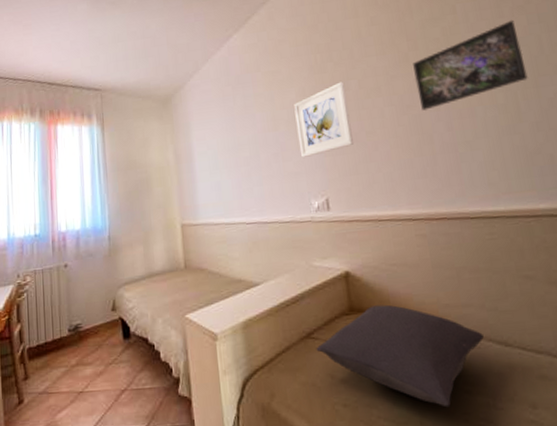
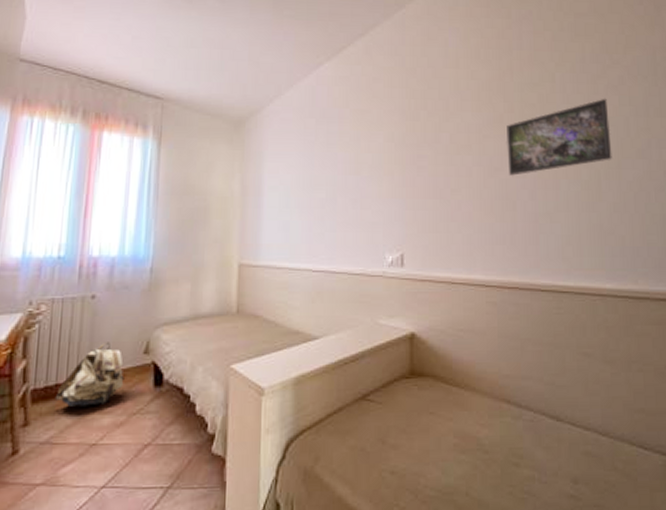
backpack: none [46,303,99,361] -> present [54,342,124,406]
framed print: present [294,81,355,157] -> none [380,133,438,207]
pillow: present [316,304,484,408] -> none [370,370,538,479]

